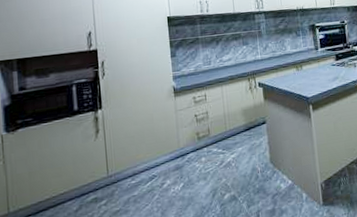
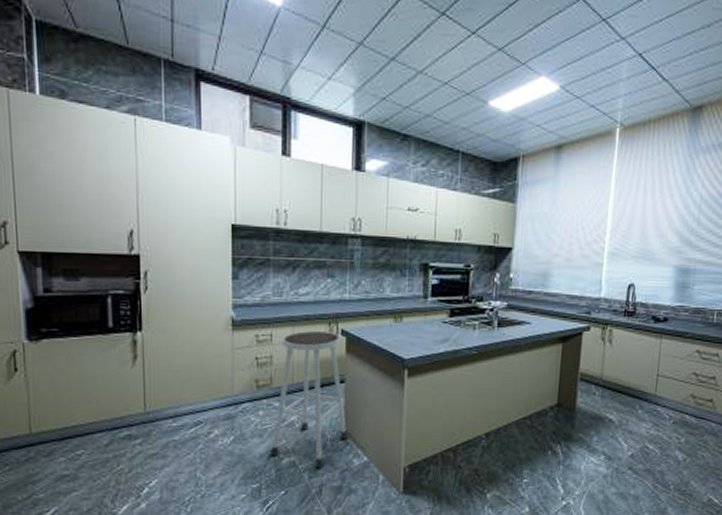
stool: none [214,85,275,197] -> present [270,331,349,468]

